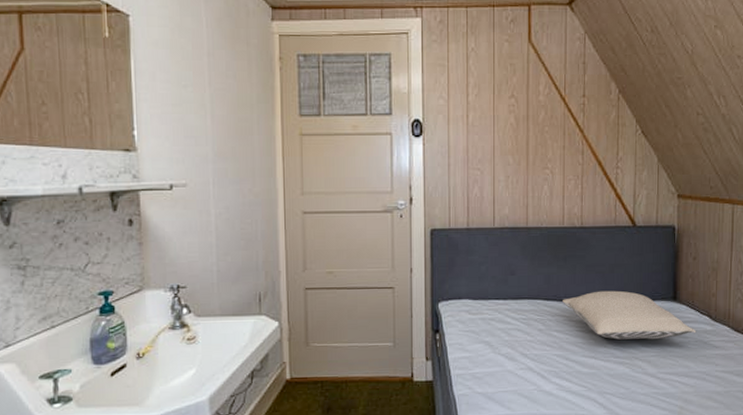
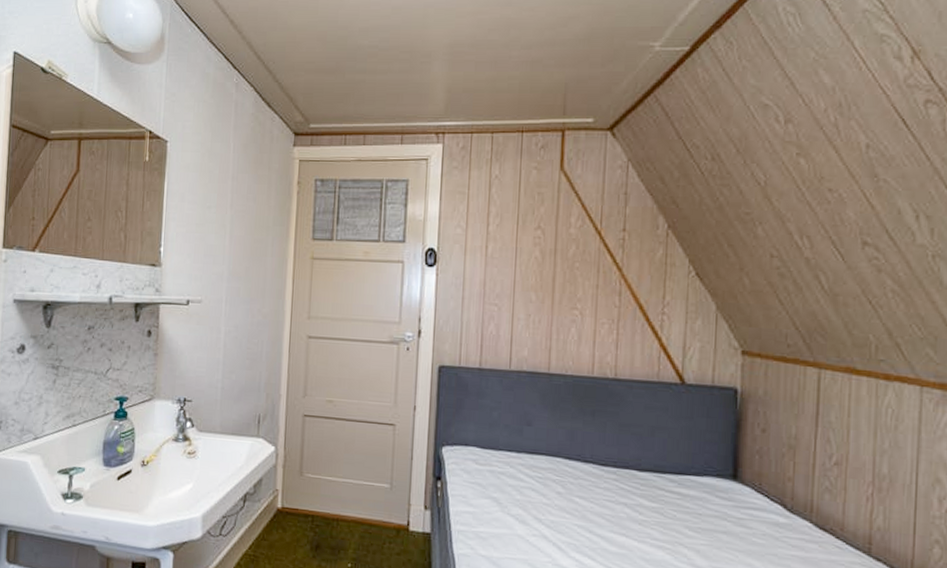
pillow: present [563,290,697,340] -> none [588,456,765,526]

